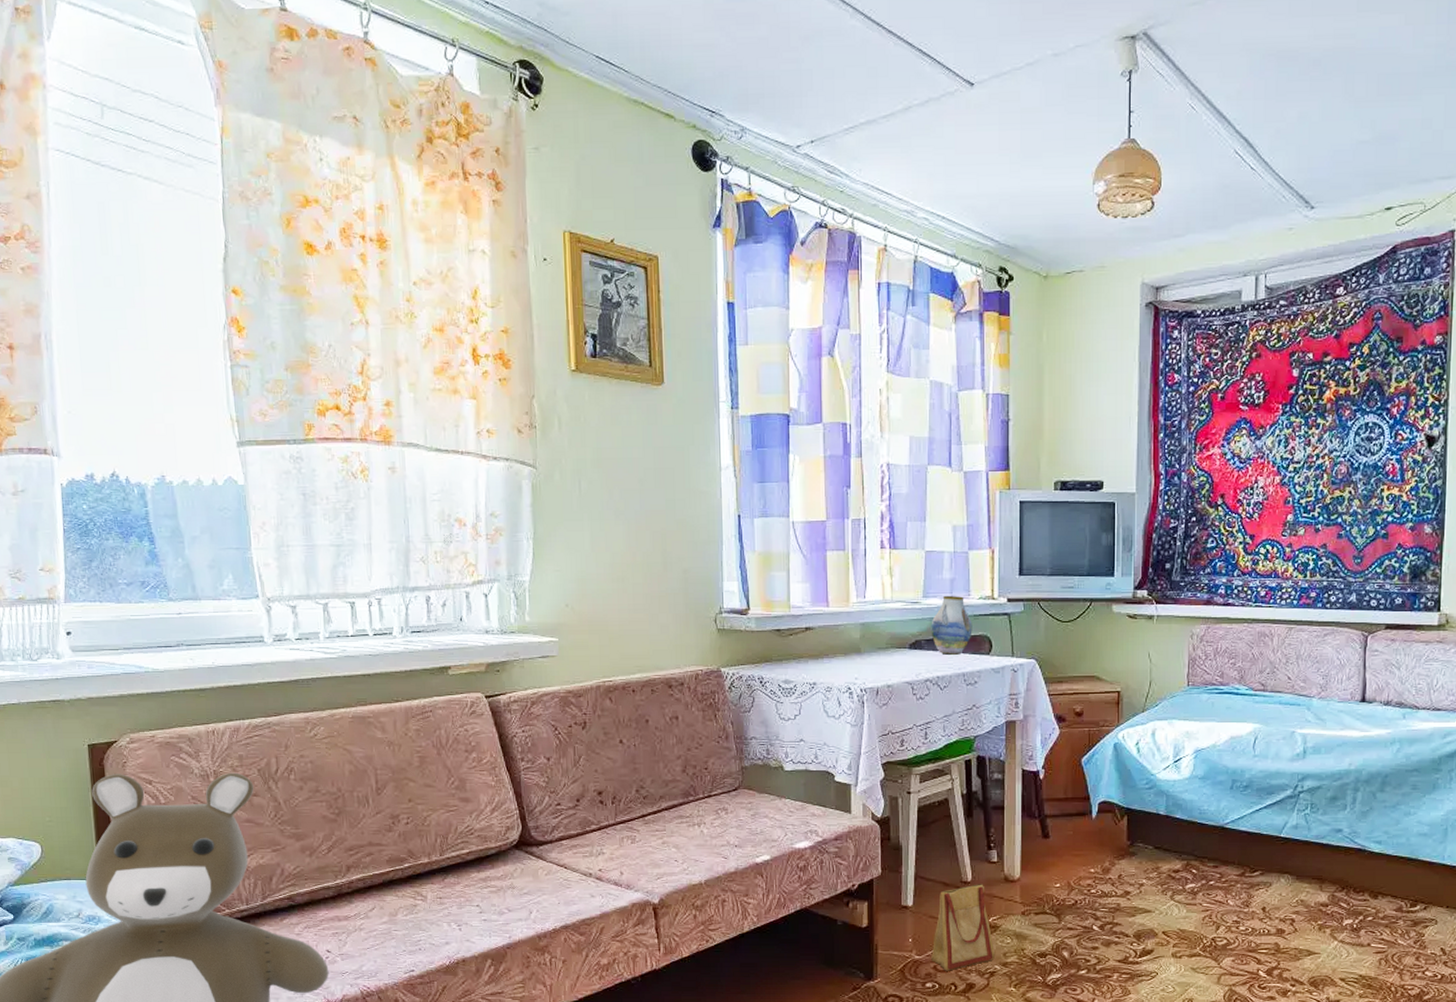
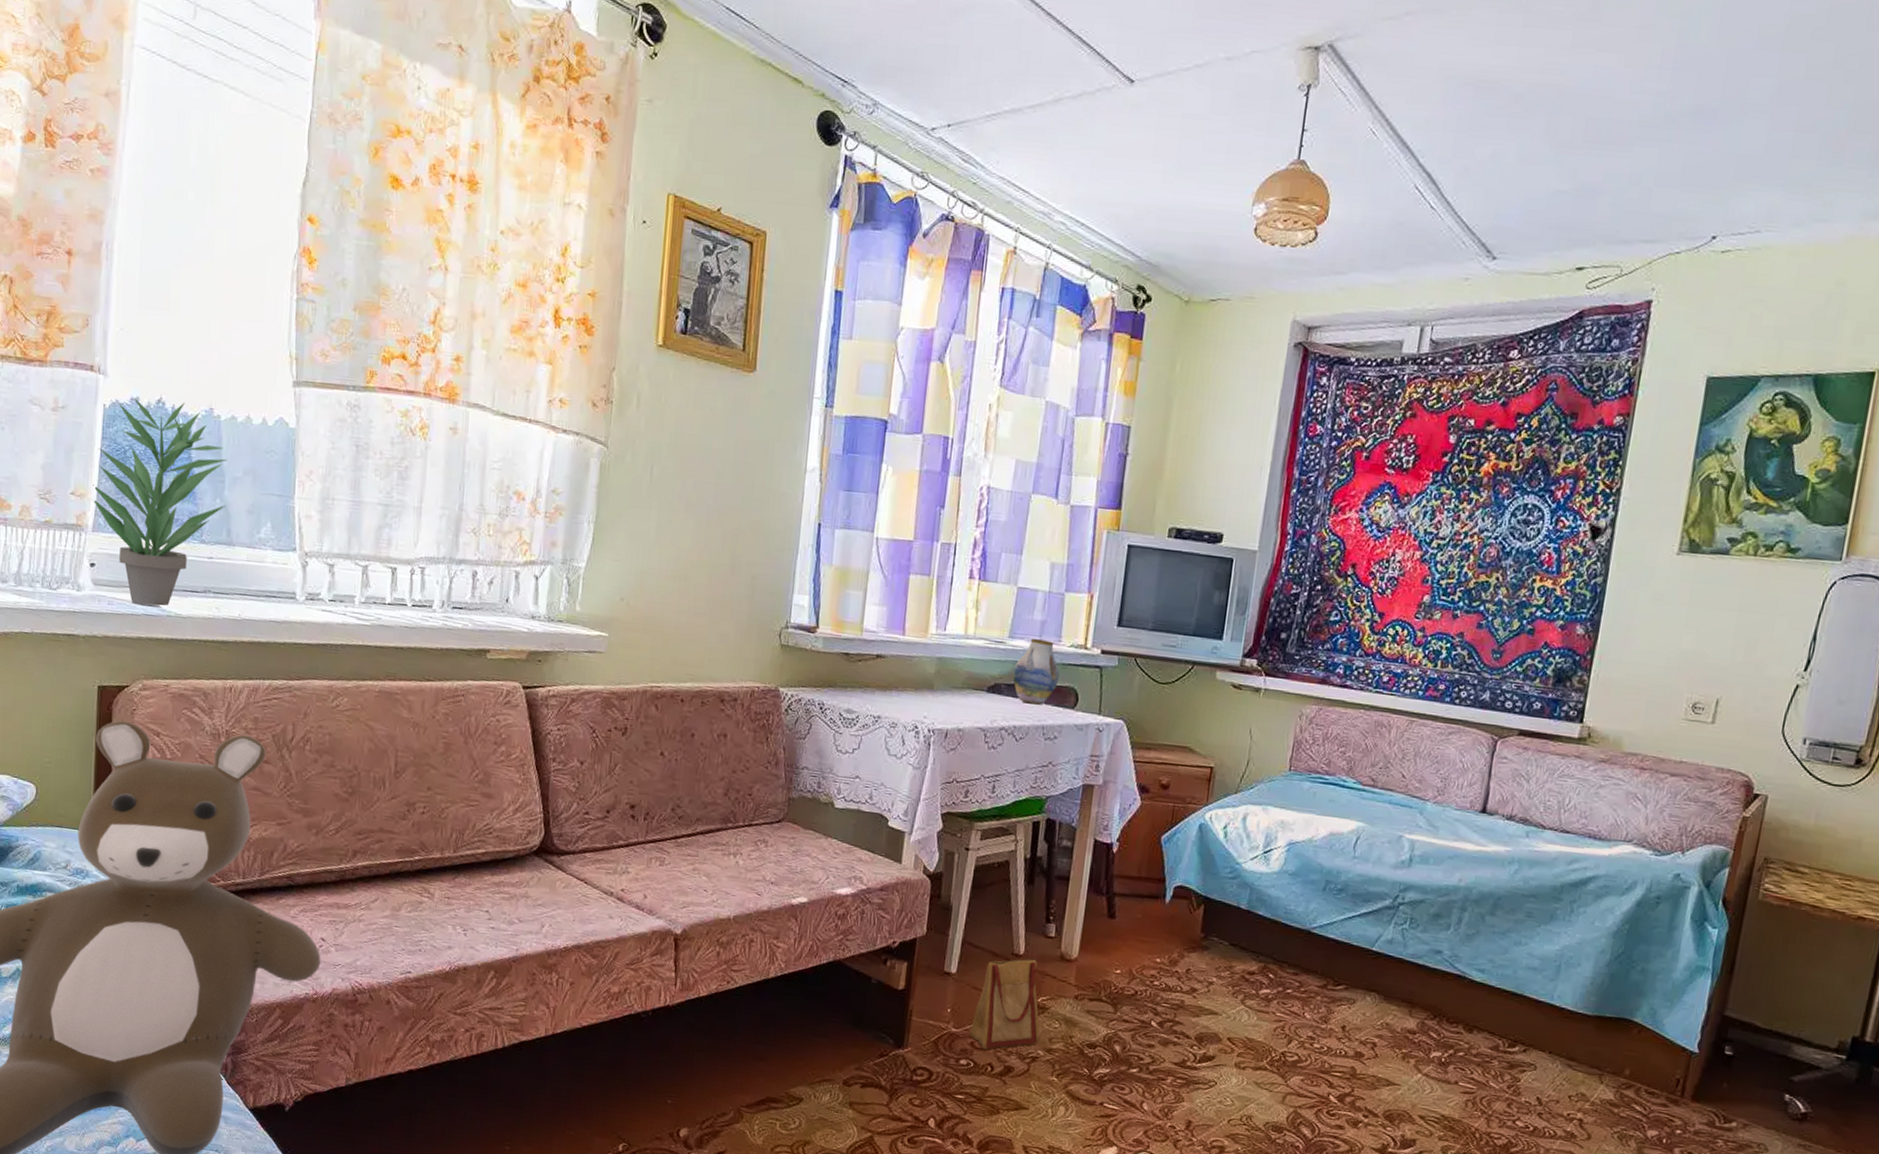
potted plant: none [60,473,188,665] -> present [92,397,228,607]

